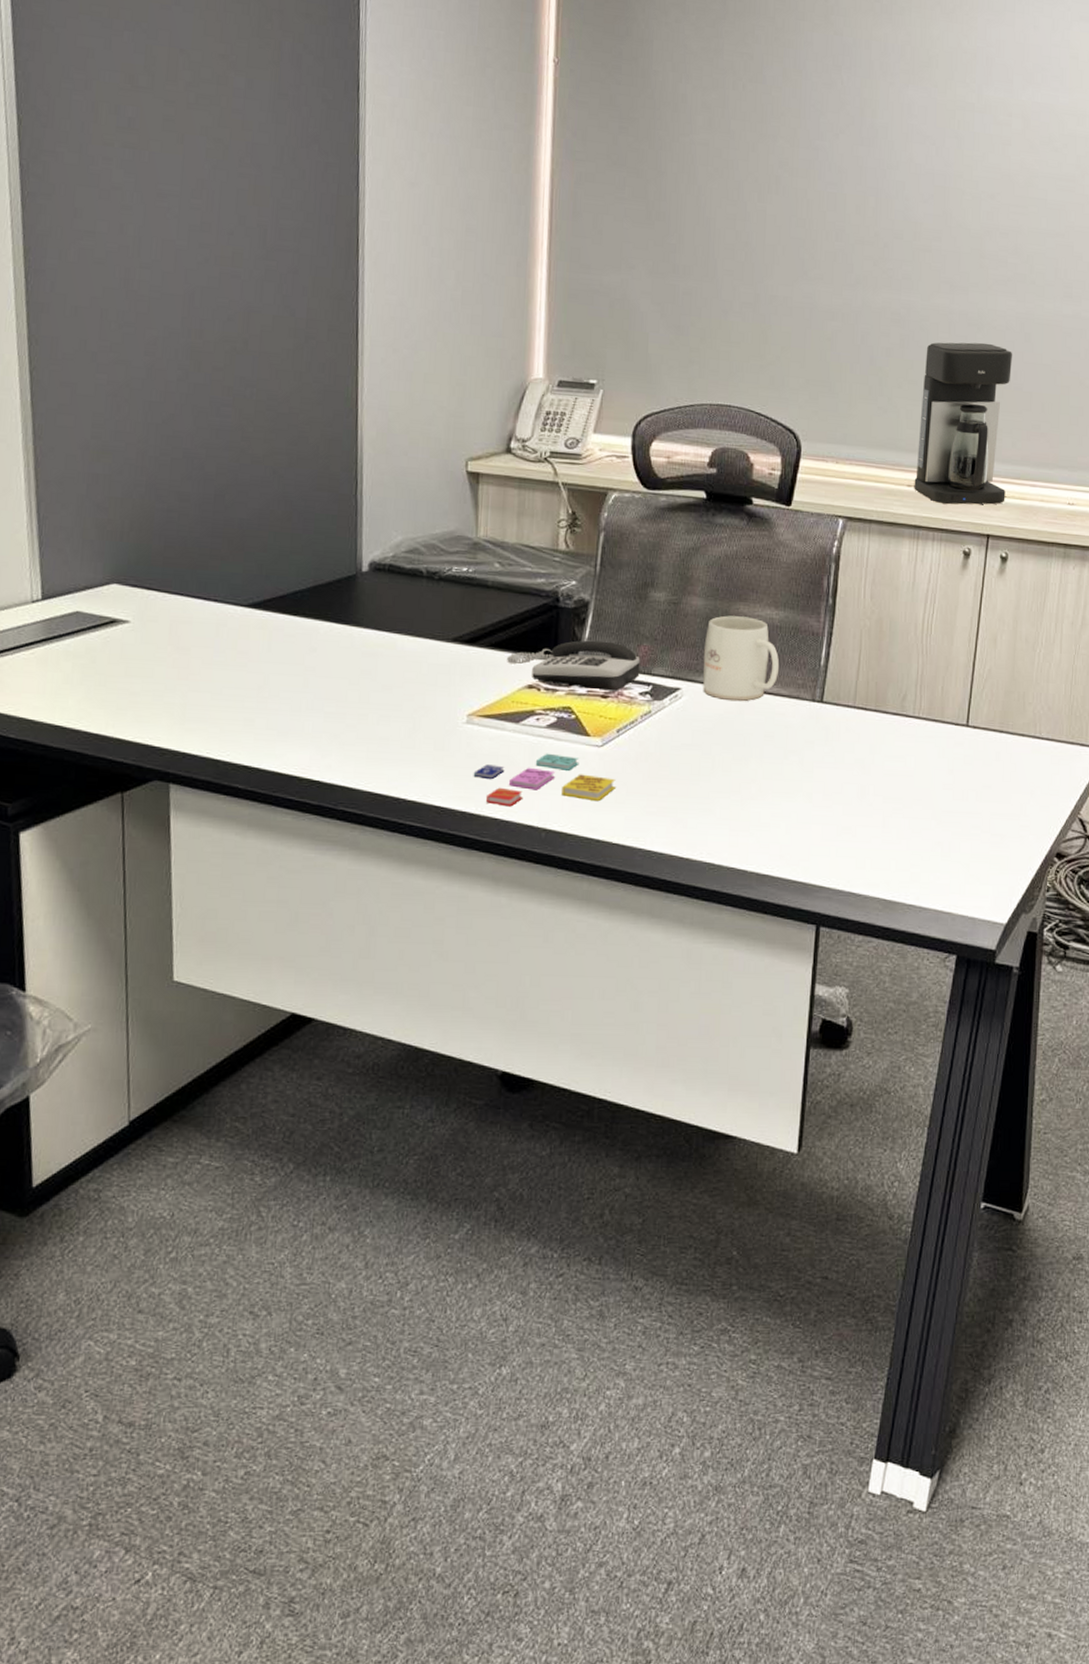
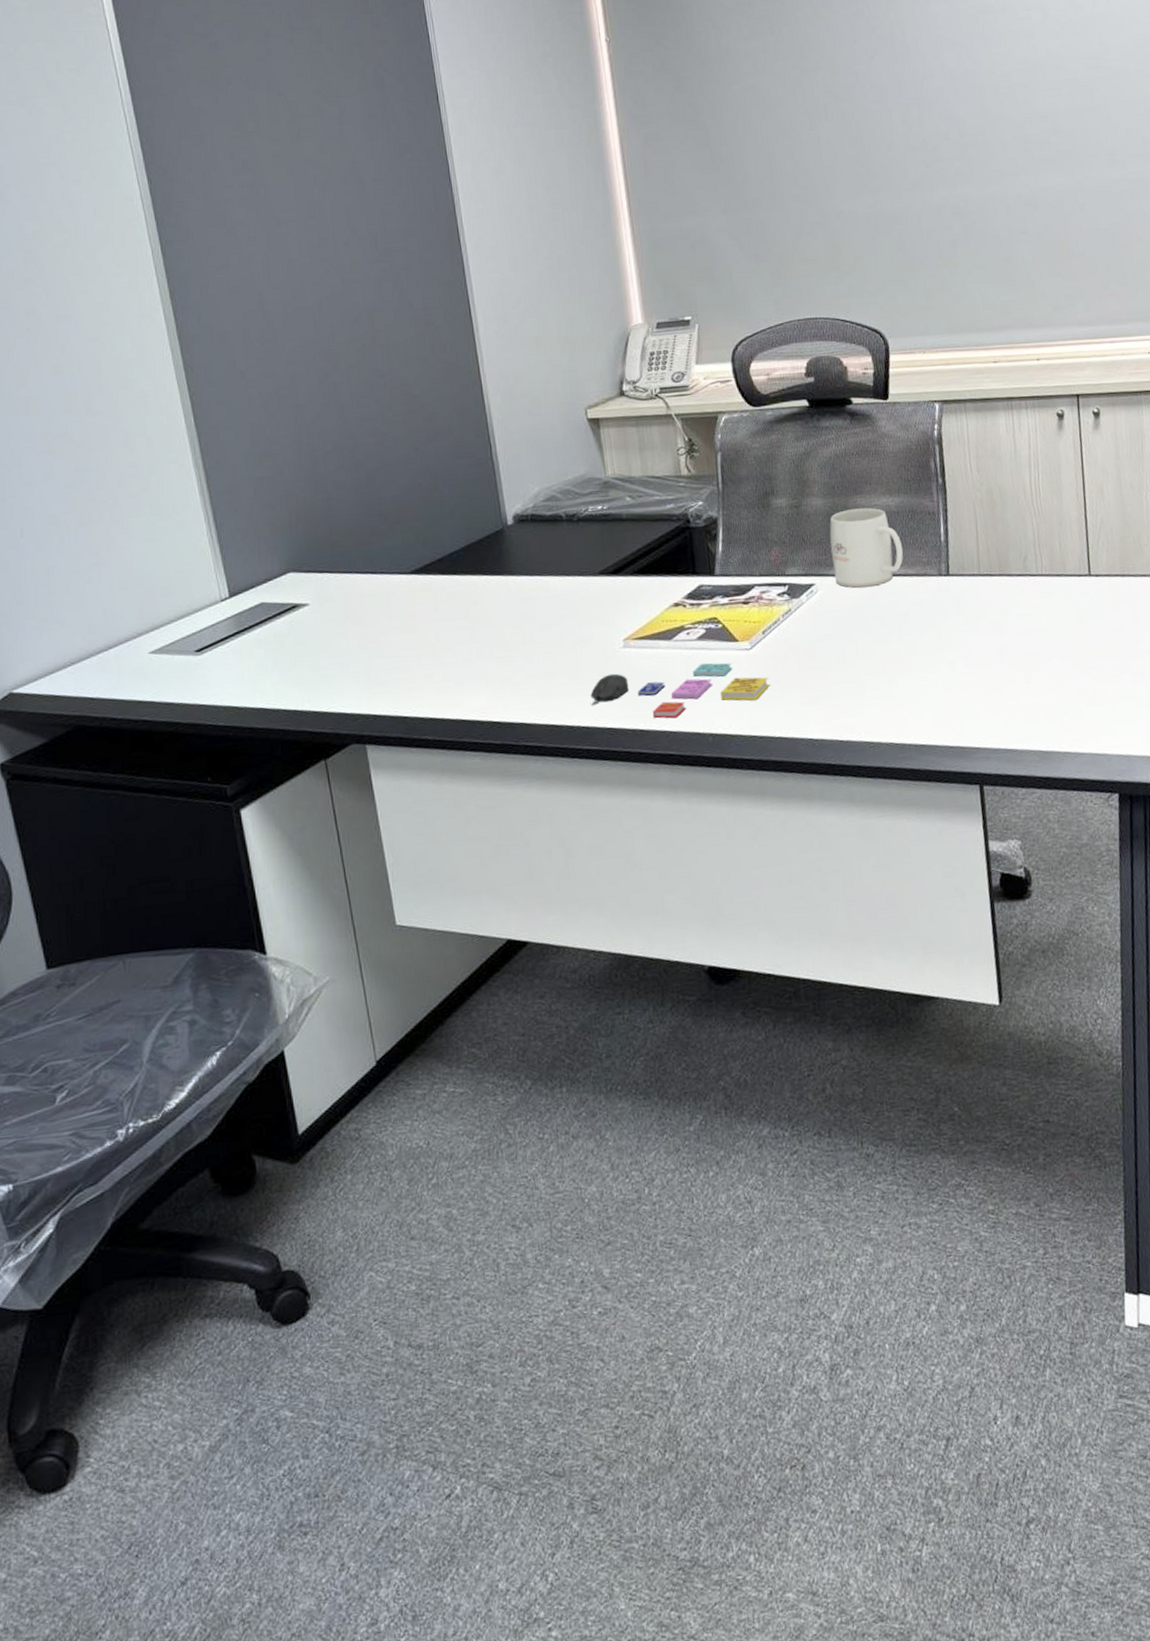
computer mouse: none [422,749,466,780] -> present [590,673,629,706]
telephone: present [507,640,641,691] -> none [651,551,775,598]
coffee maker: present [914,342,1013,505] -> none [989,219,1088,374]

